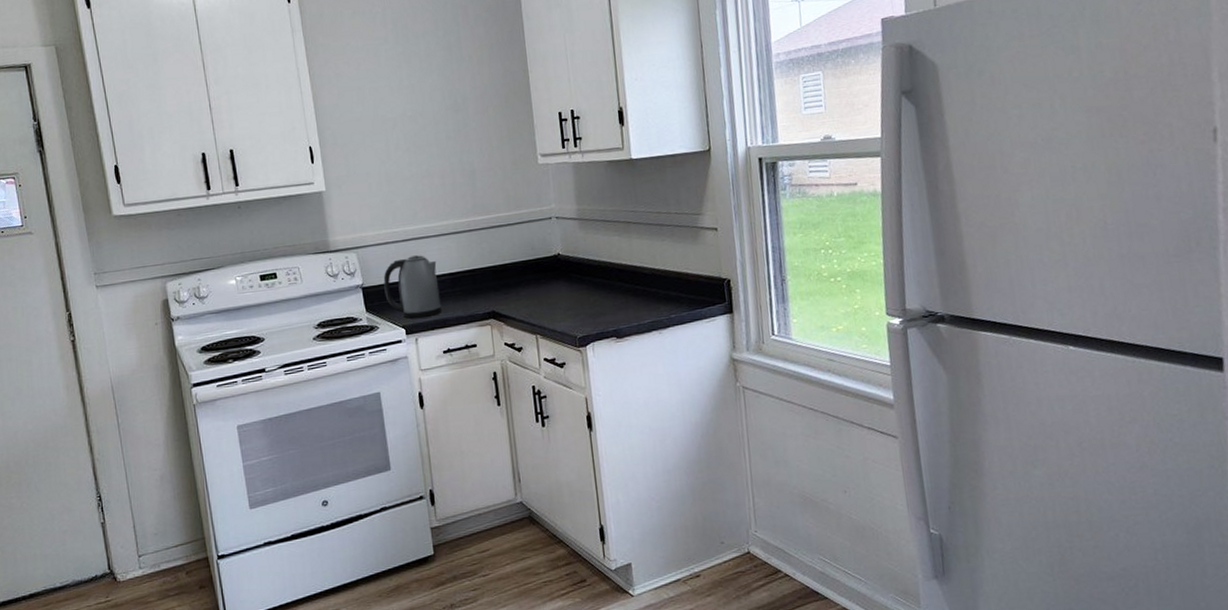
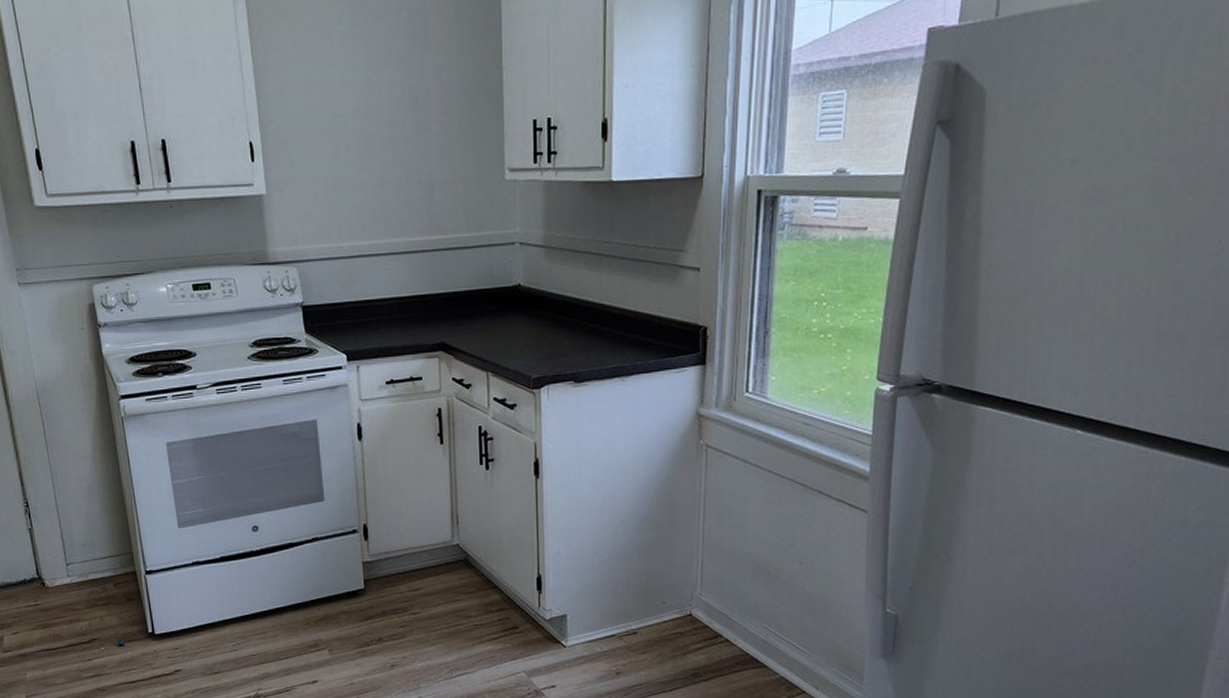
kettle: present [383,254,442,319] -> none [325,273,387,344]

